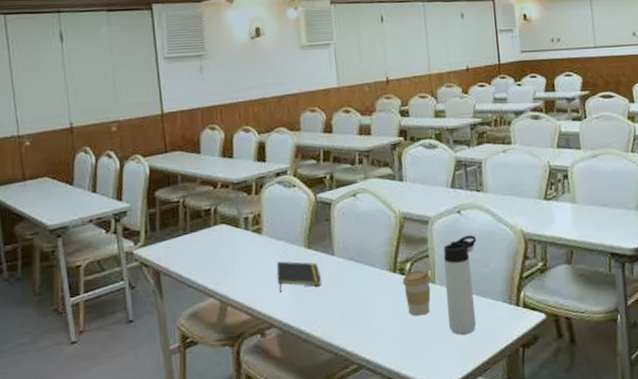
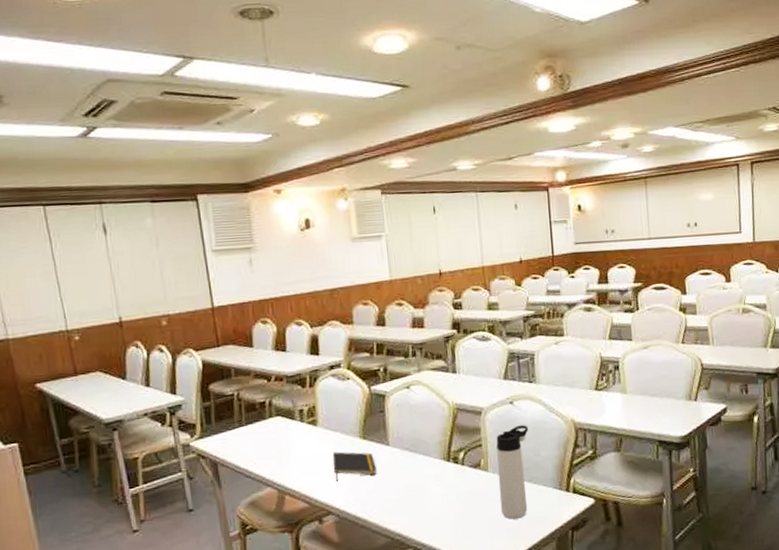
coffee cup: present [402,270,431,316] -> none [456,459,484,502]

